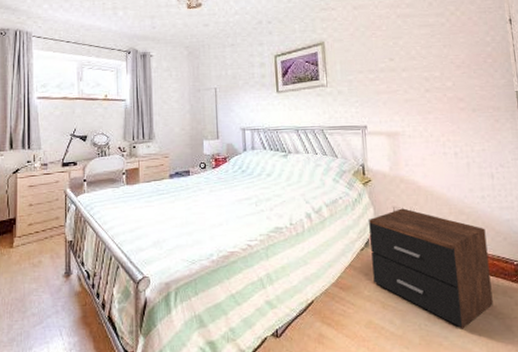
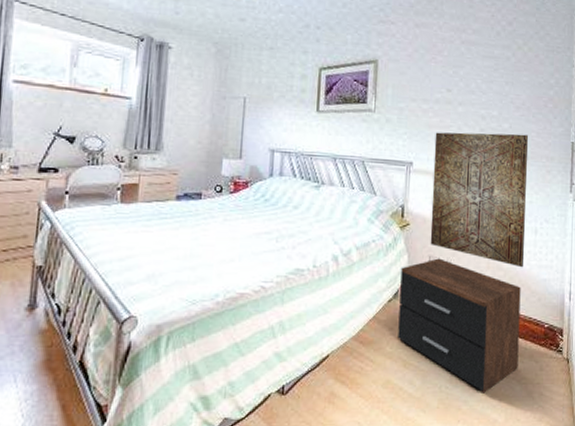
wall art: none [384,89,484,211] -> present [430,132,528,268]

